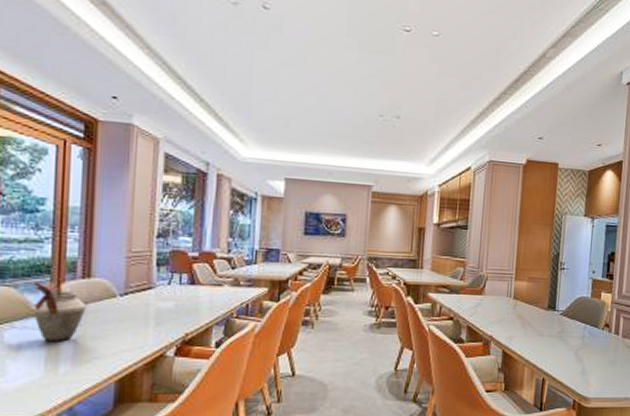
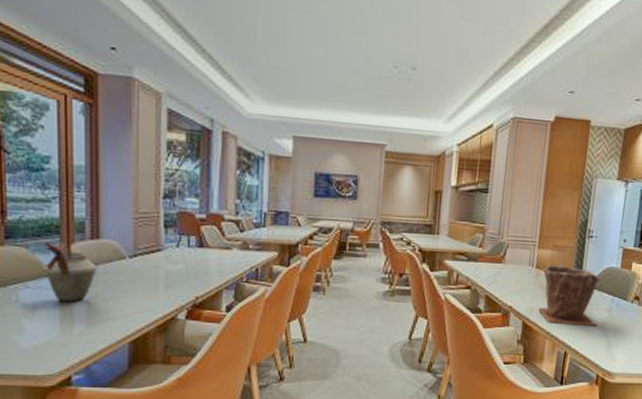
plant pot: none [517,295,573,353] -> present [539,264,601,326]

